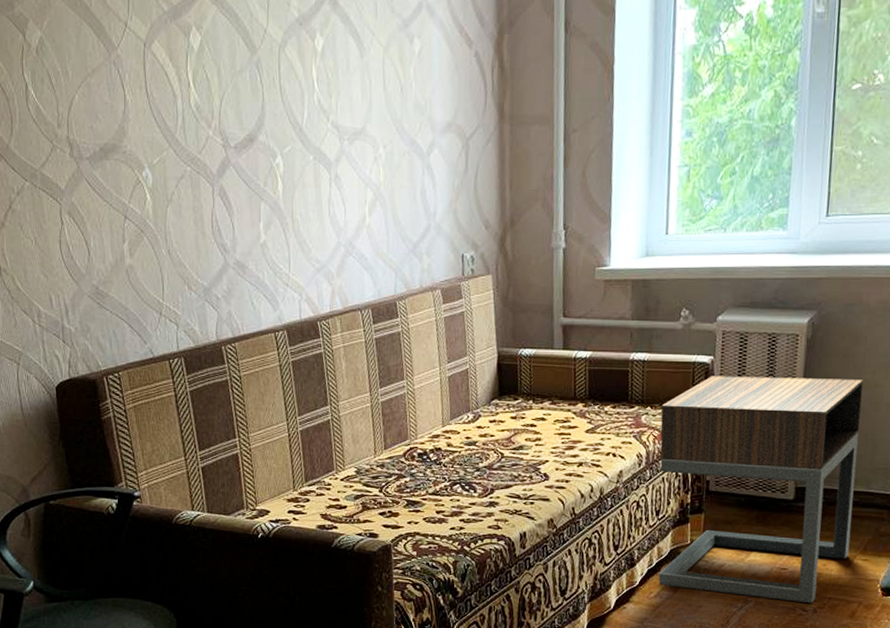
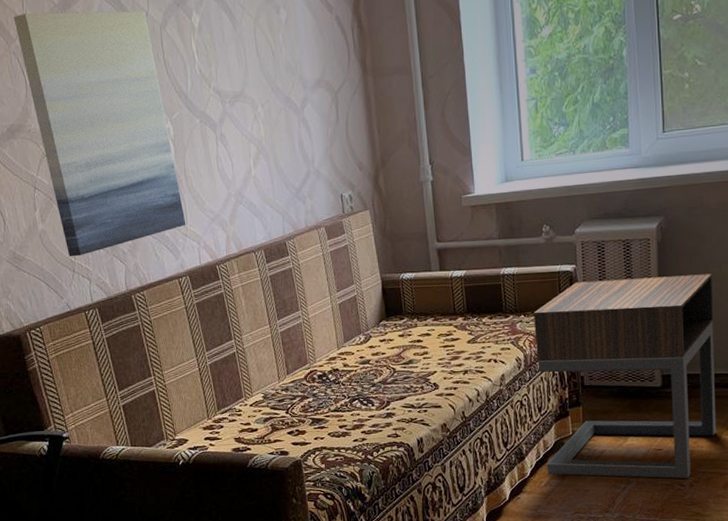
wall art: none [117,19,289,298] -> present [13,10,186,257]

